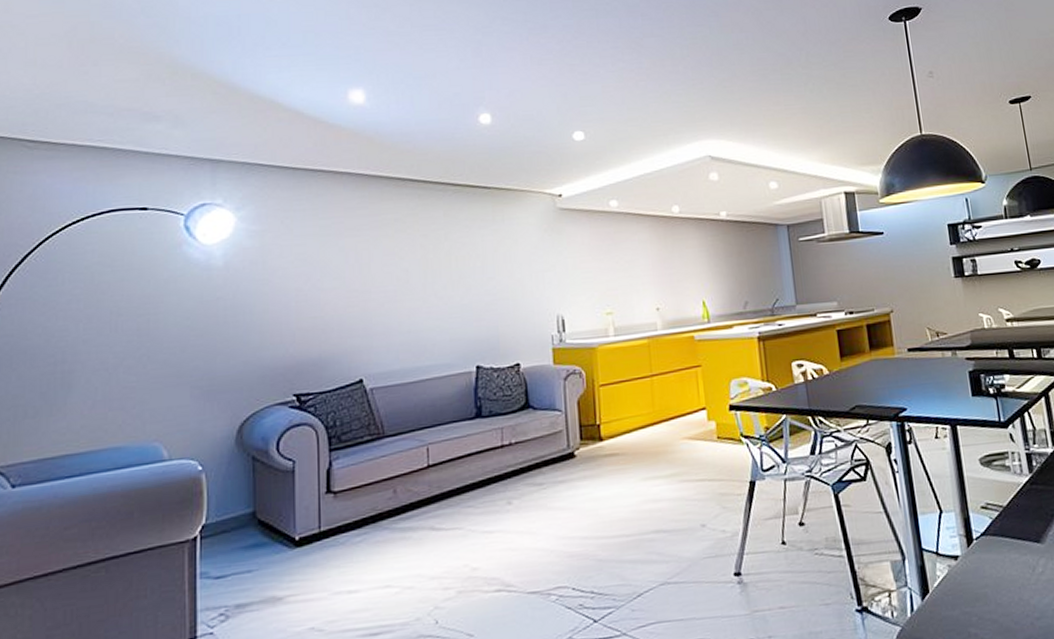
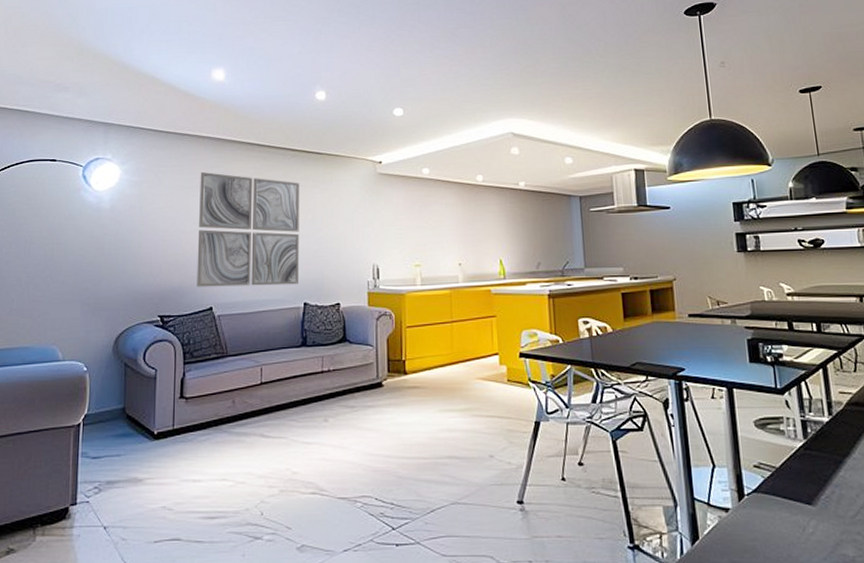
wall art: none [339,215,470,356] -> present [197,172,300,287]

